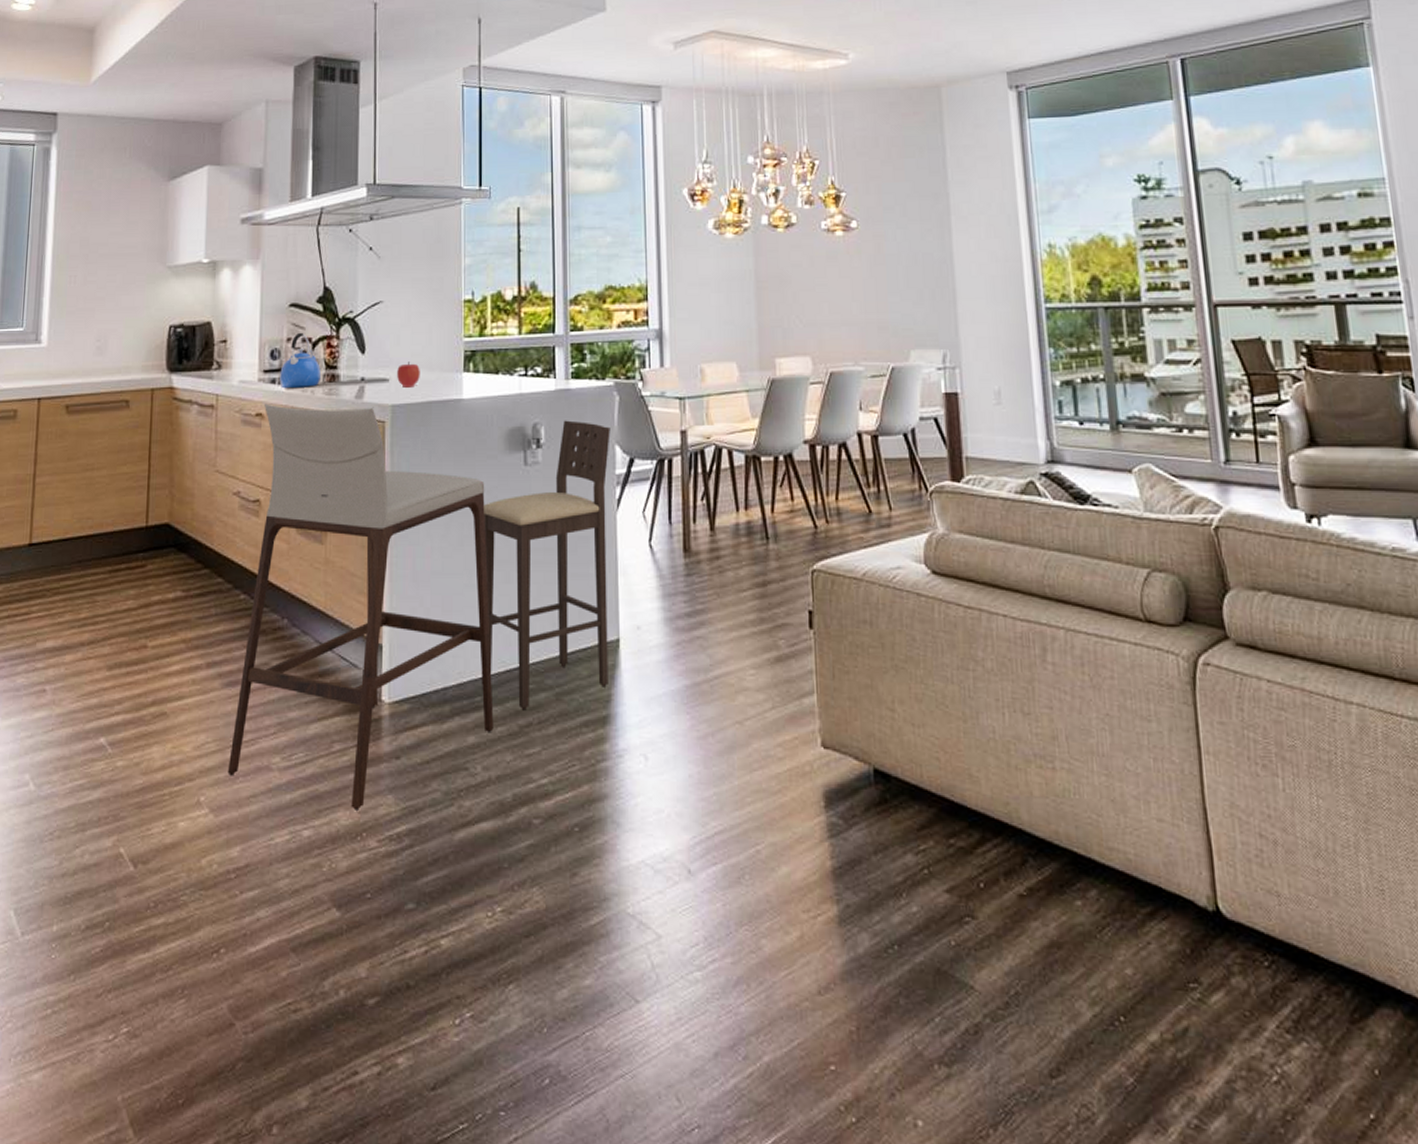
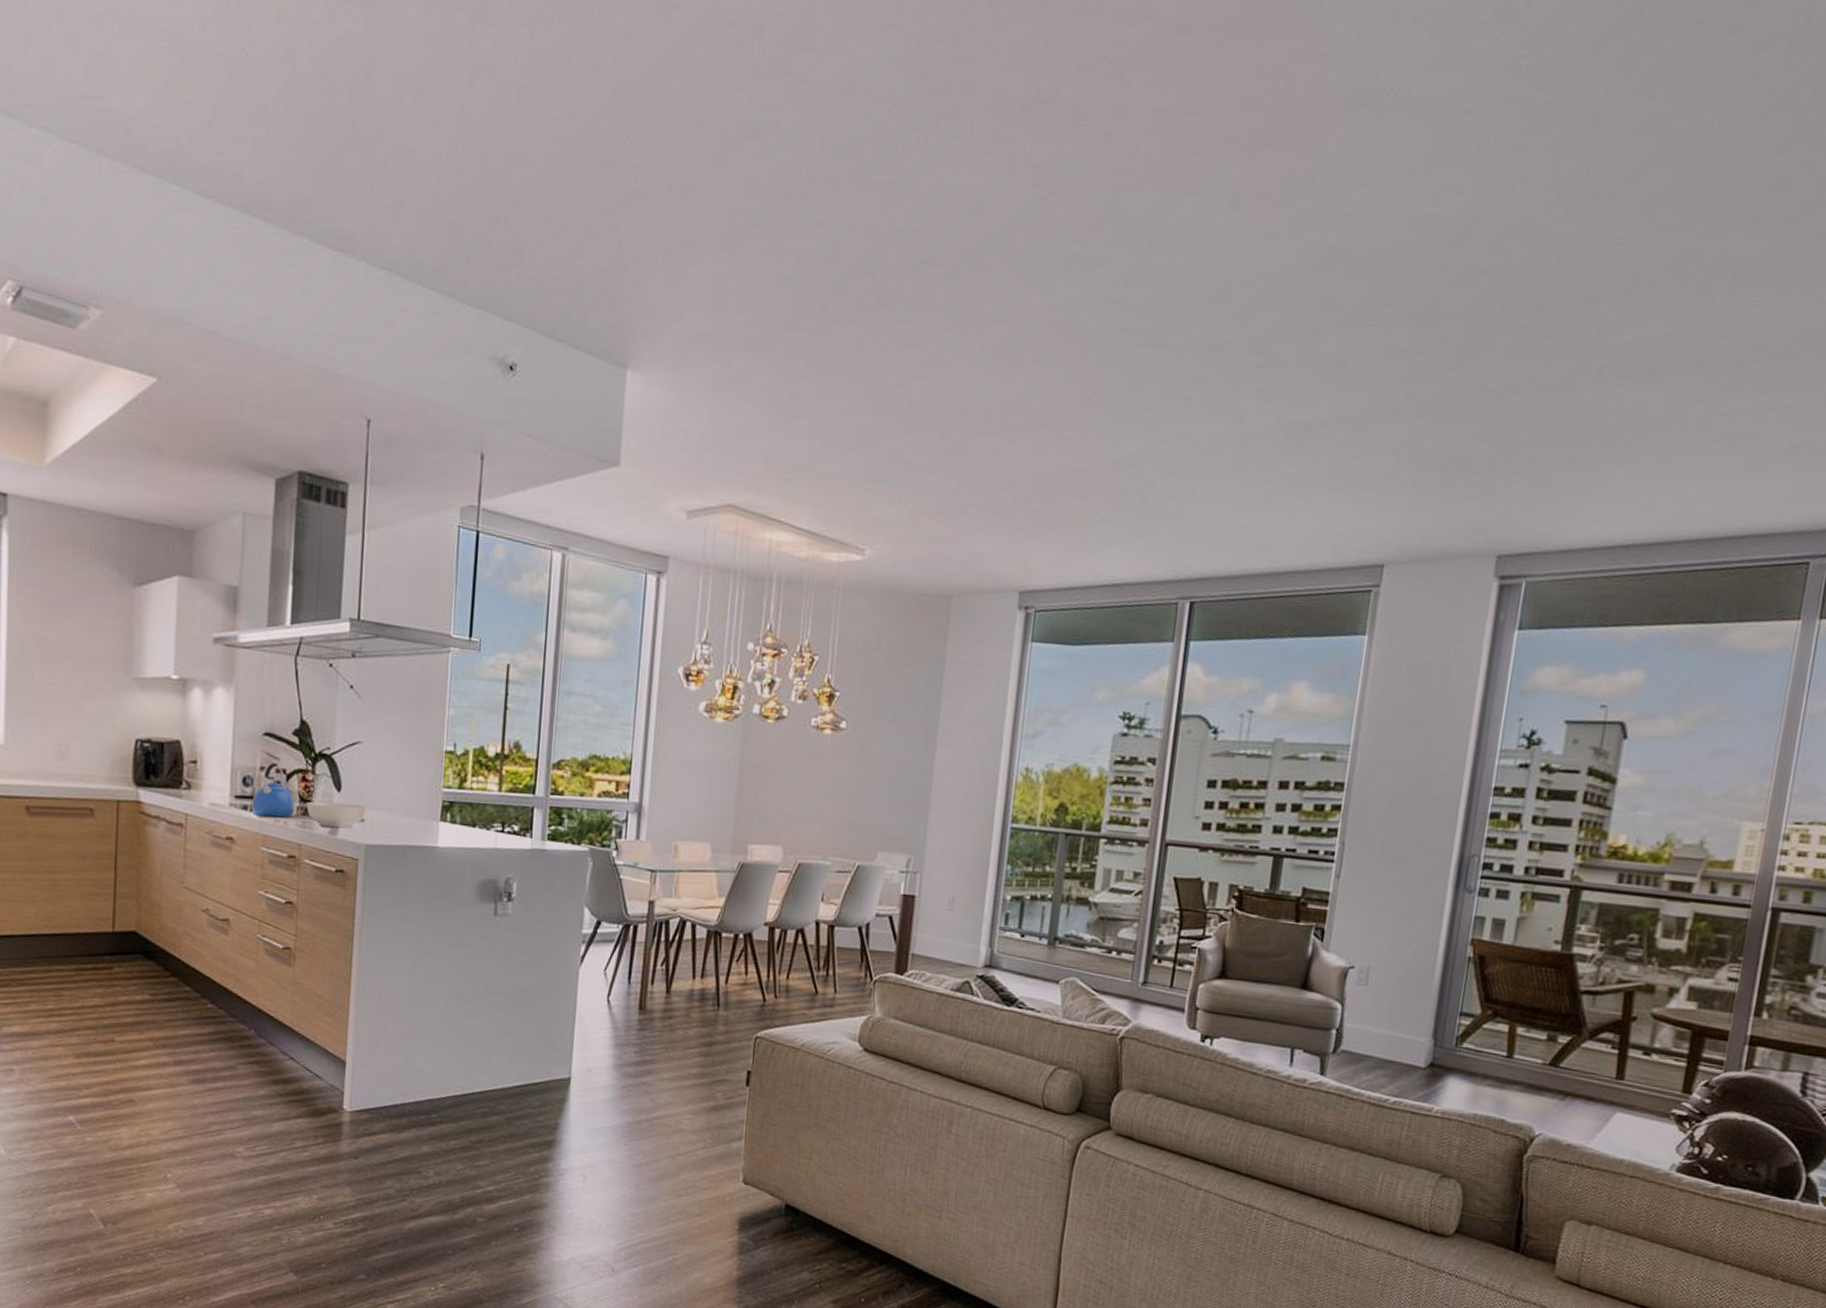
bar stool: present [227,403,494,810] -> none [193,828,454,1197]
bowl: none [332,365,392,391] -> present [306,801,368,829]
fruit: present [397,362,420,388] -> none [372,805,397,830]
bar stool: present [481,420,610,711] -> none [438,878,581,1130]

